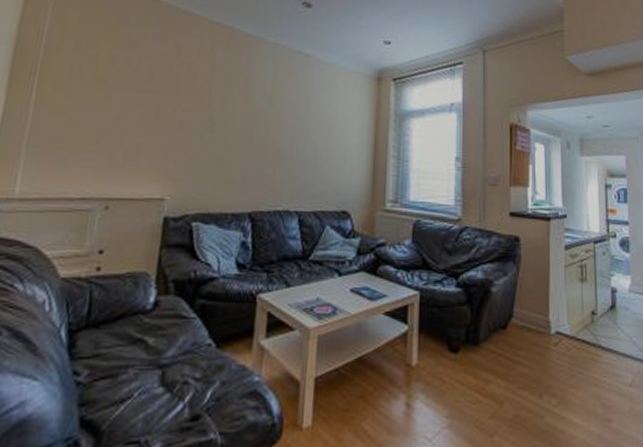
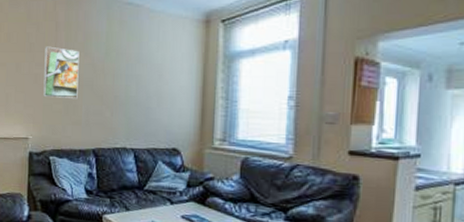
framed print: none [189,89,239,153] -> present [43,46,80,100]

